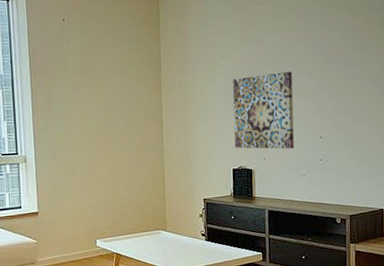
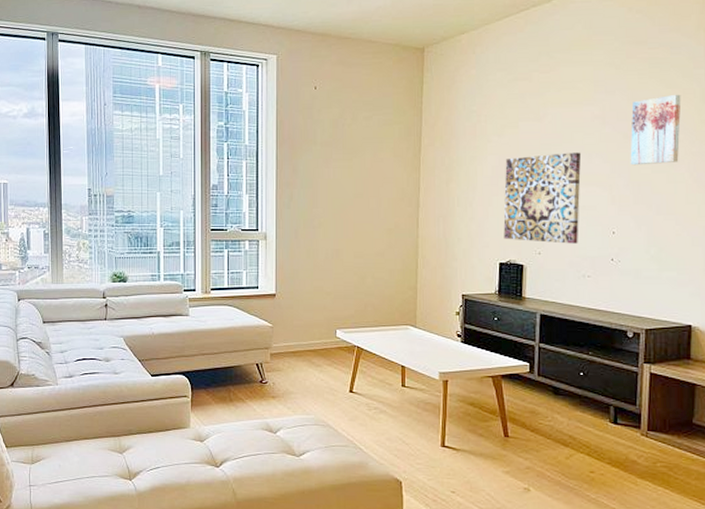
wall art: none [329,21,366,81] -> present [630,94,681,166]

